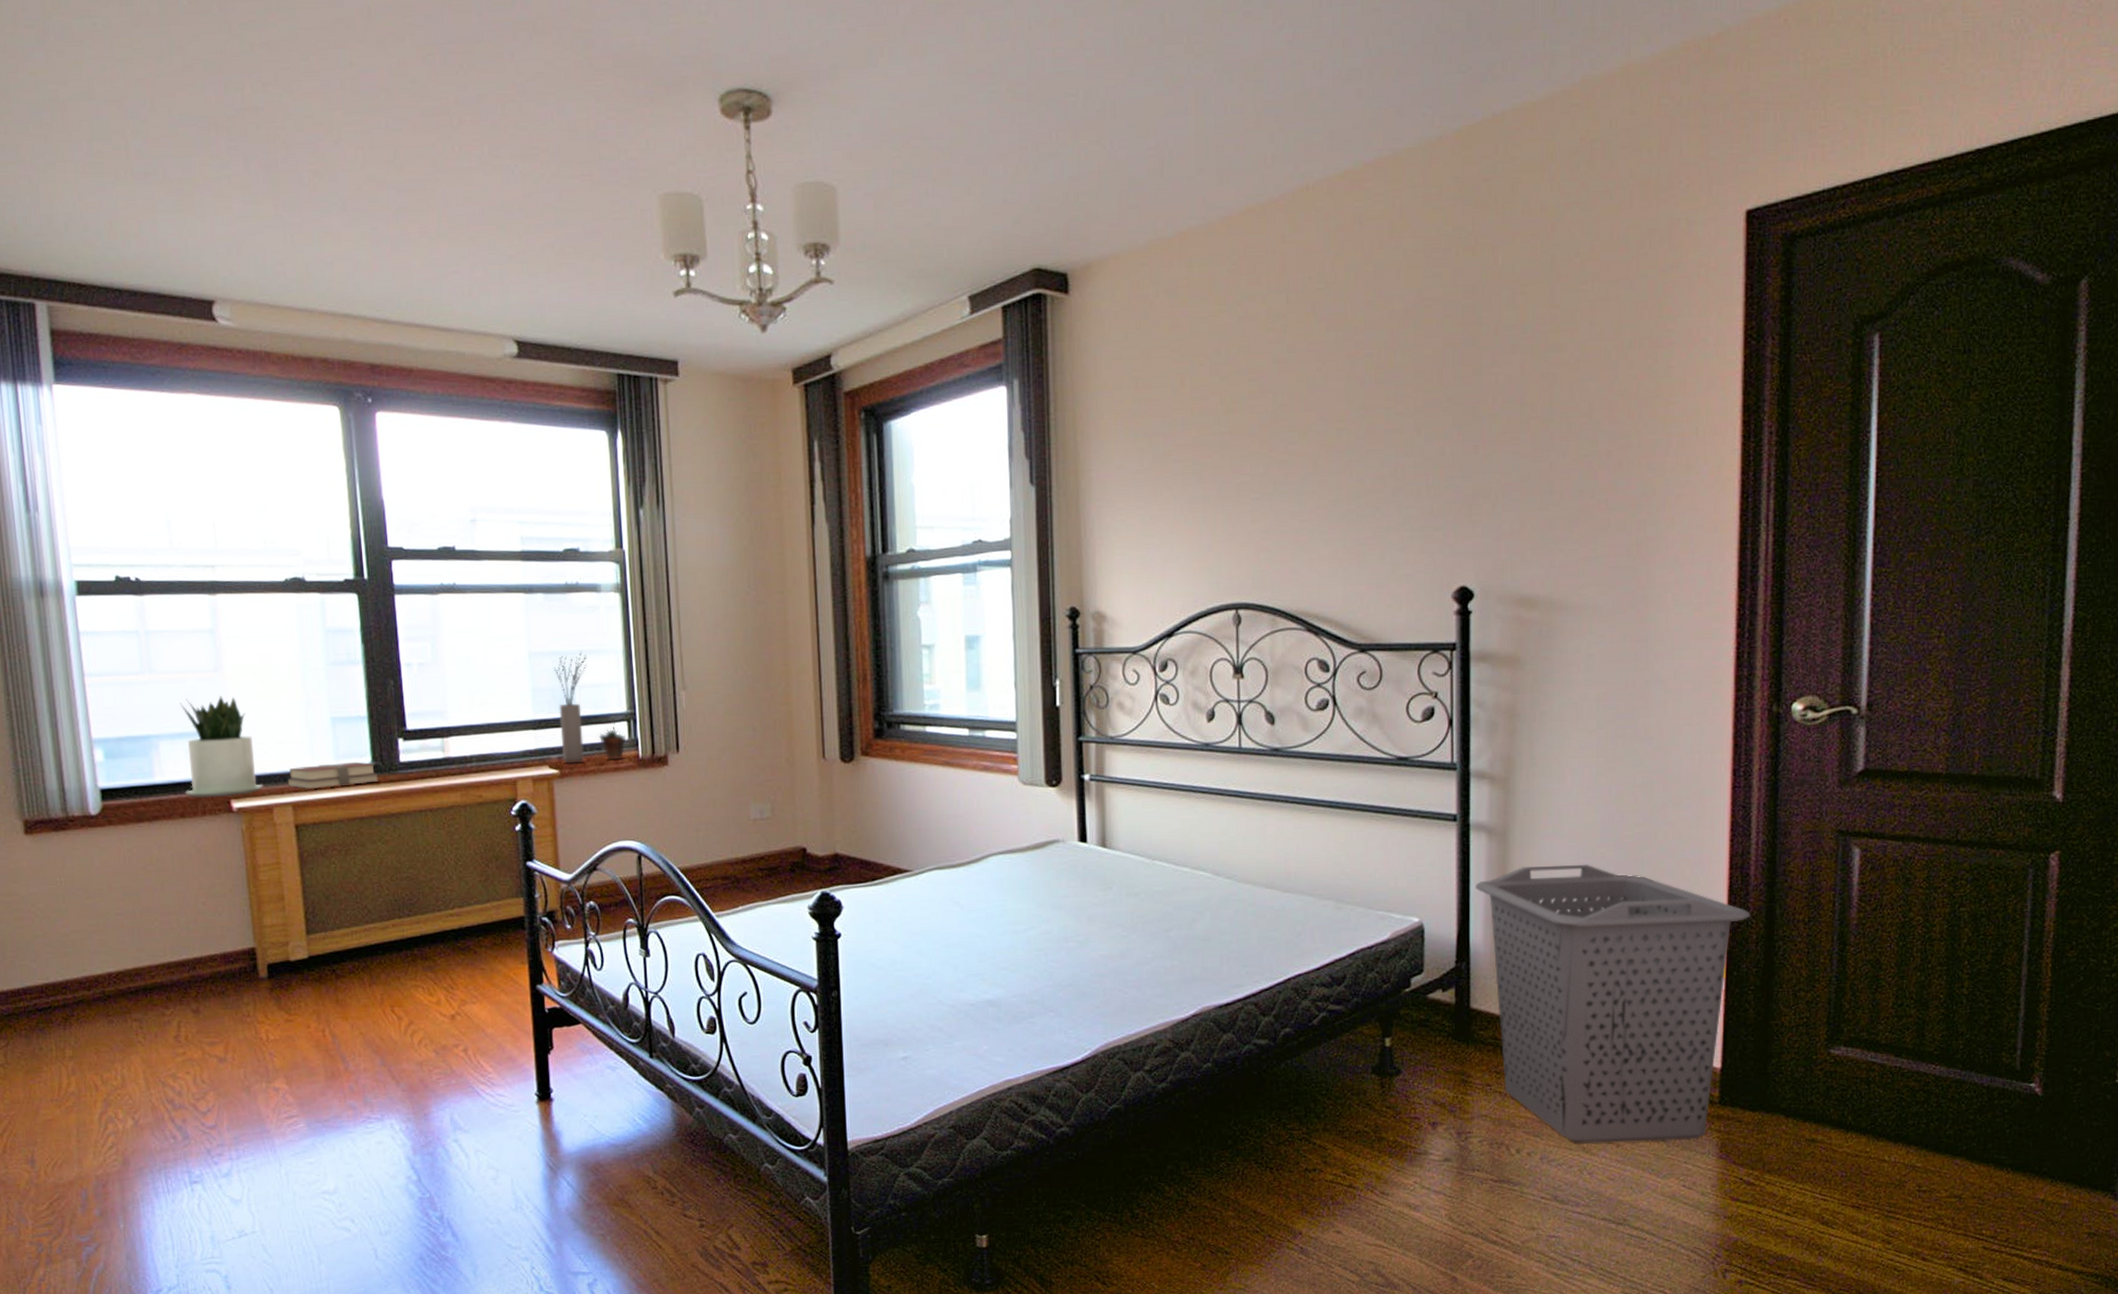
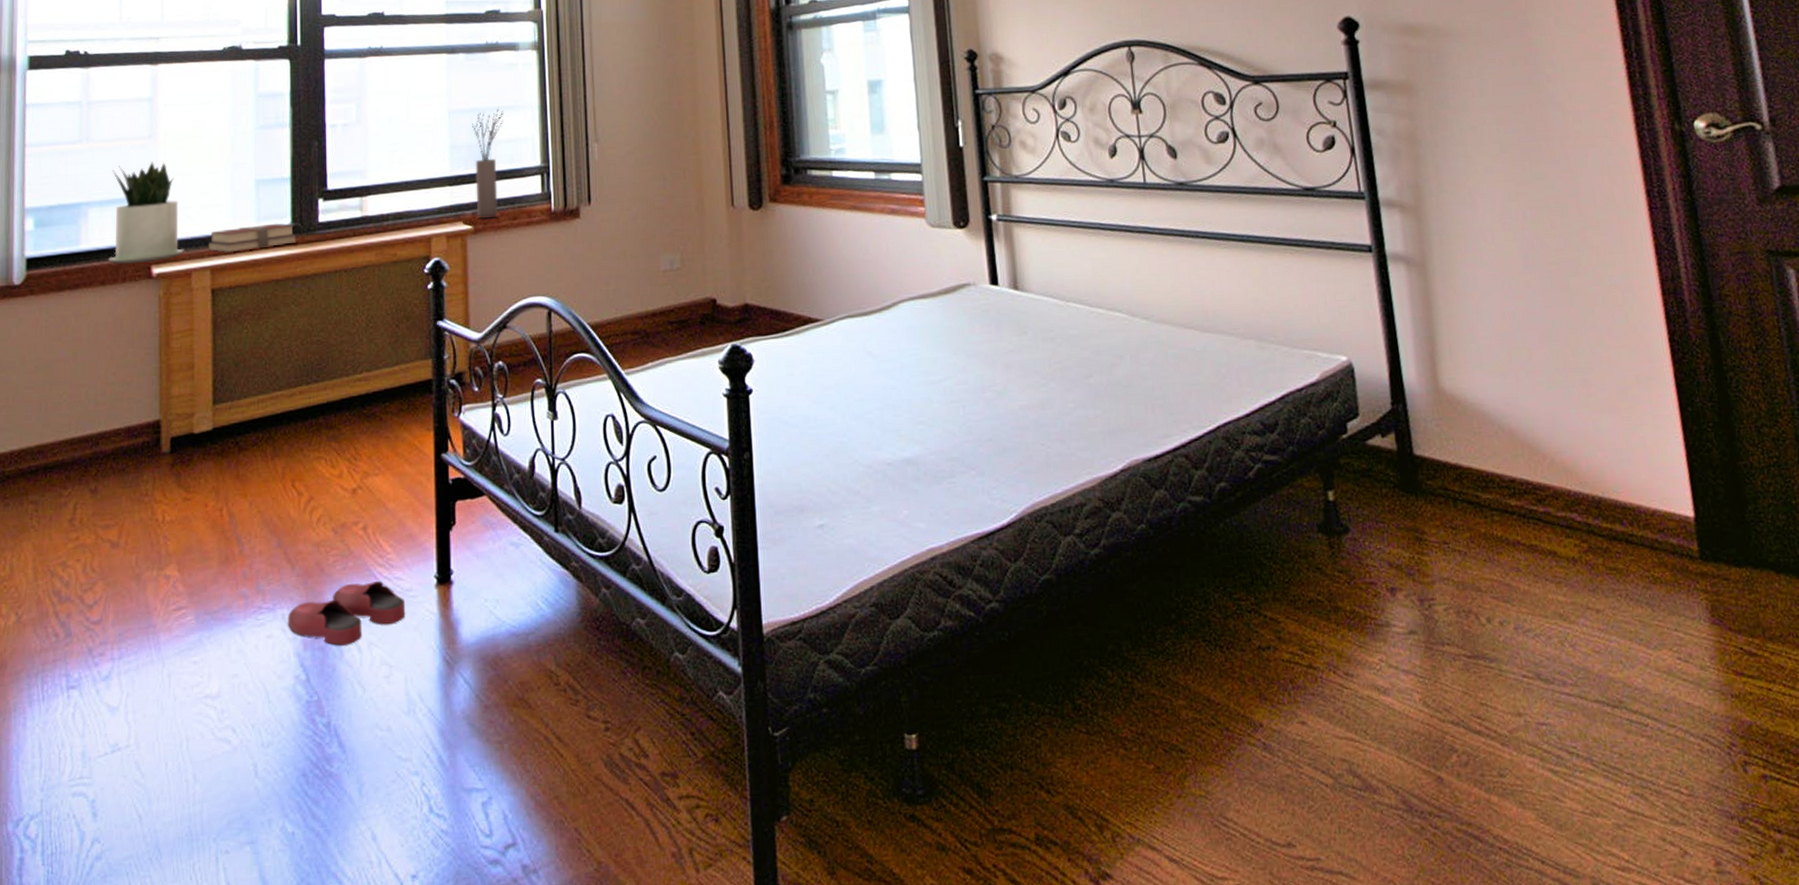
slippers: none [395,1097,509,1152] -> present [287,581,406,646]
succulent plant: present [598,721,627,761] -> none [512,175,540,215]
laundry basket: present [1475,864,1751,1144] -> none [1400,293,1695,610]

